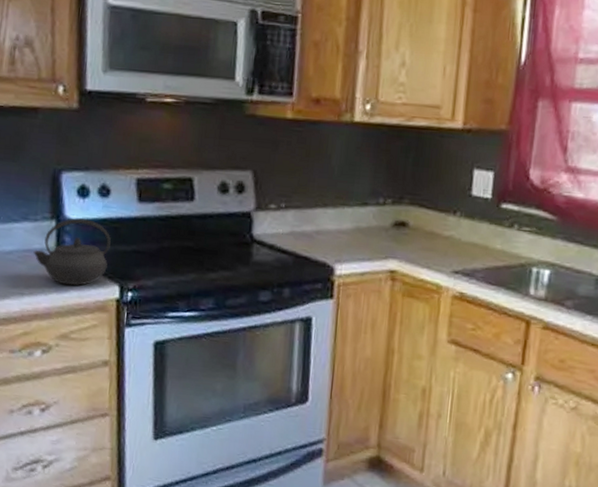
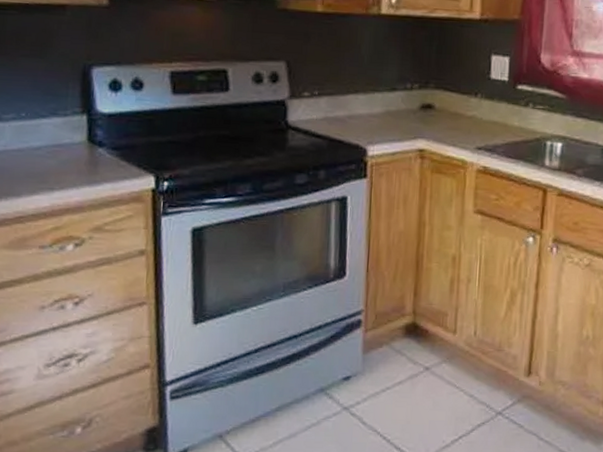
kettle: present [33,218,111,286] -> none [63,112,145,179]

